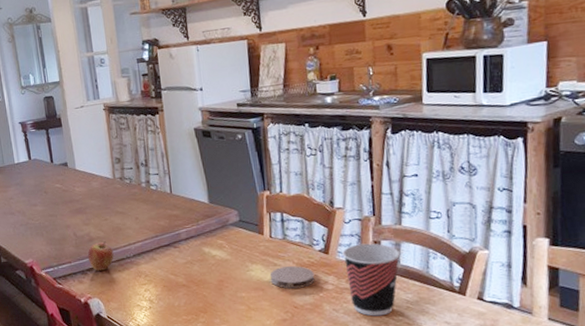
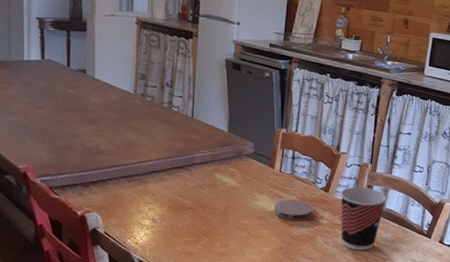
fruit: present [87,241,114,271] -> none [92,155,123,185]

